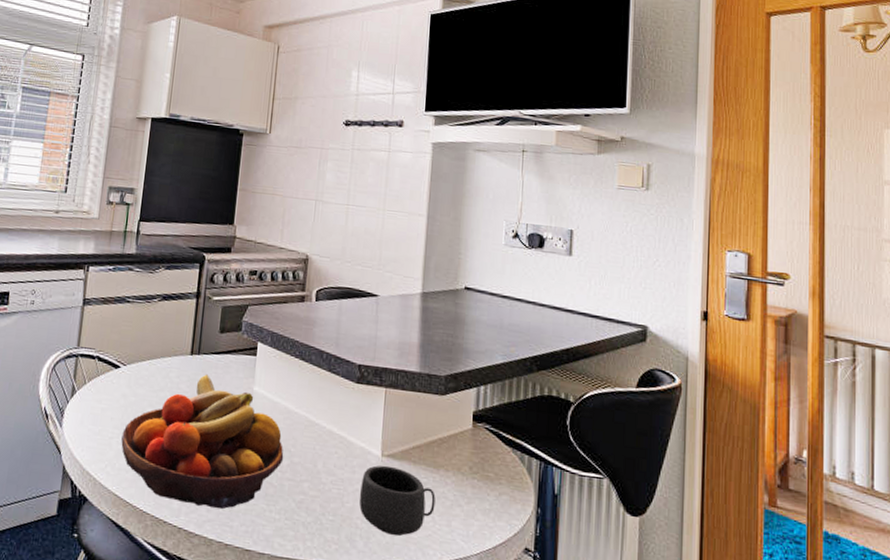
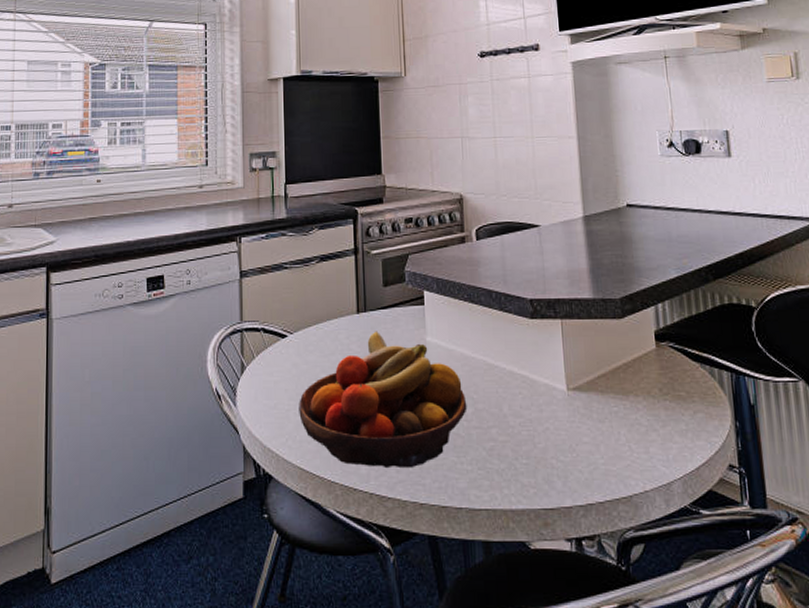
mug: present [359,465,436,536] -> none [550,399,630,471]

